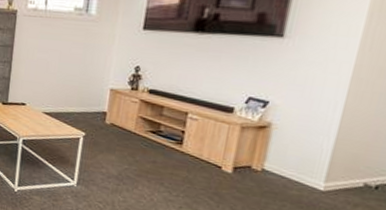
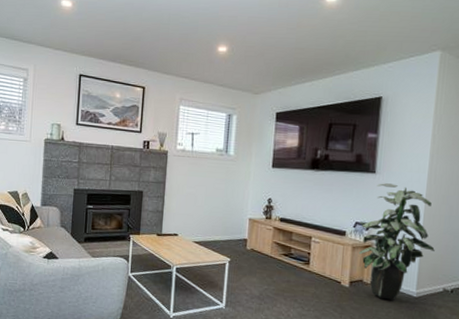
indoor plant: none [249,49,362,193] -> present [359,183,435,300]

